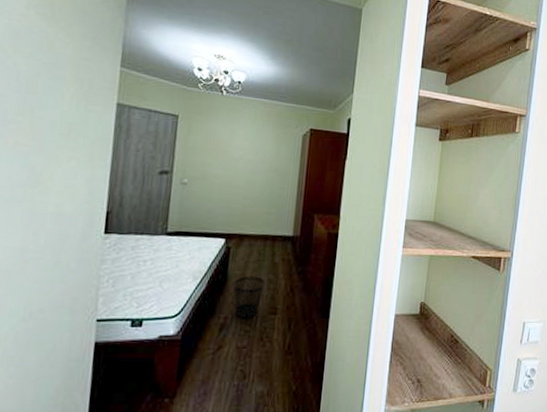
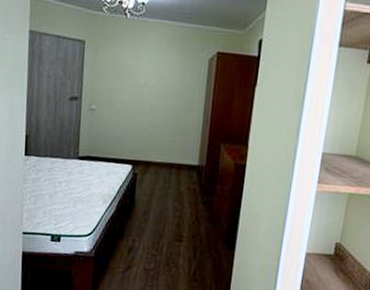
wastebasket: present [233,276,266,318] -> none [140,202,171,243]

